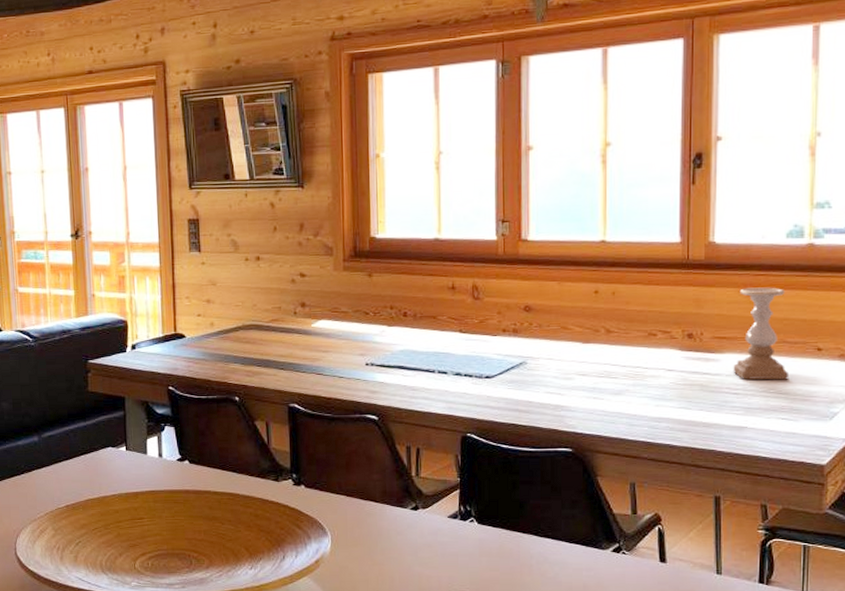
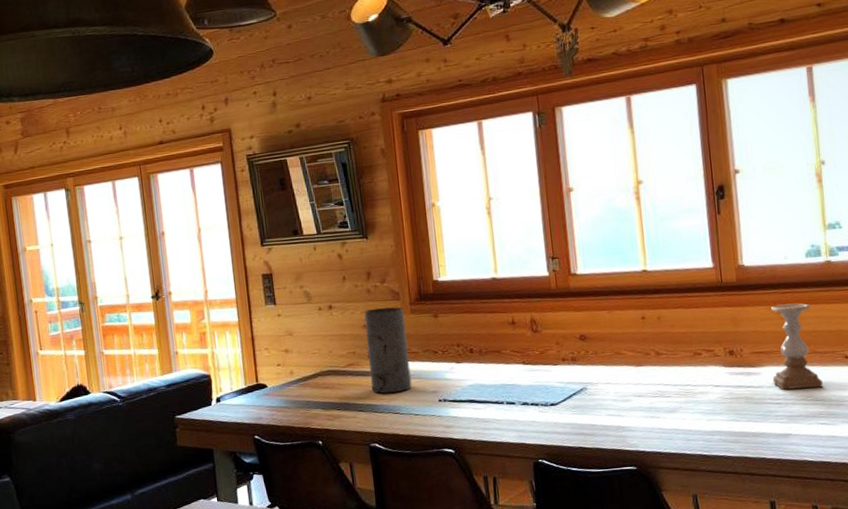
vase: none [293,262,339,353] -> present [364,307,412,394]

